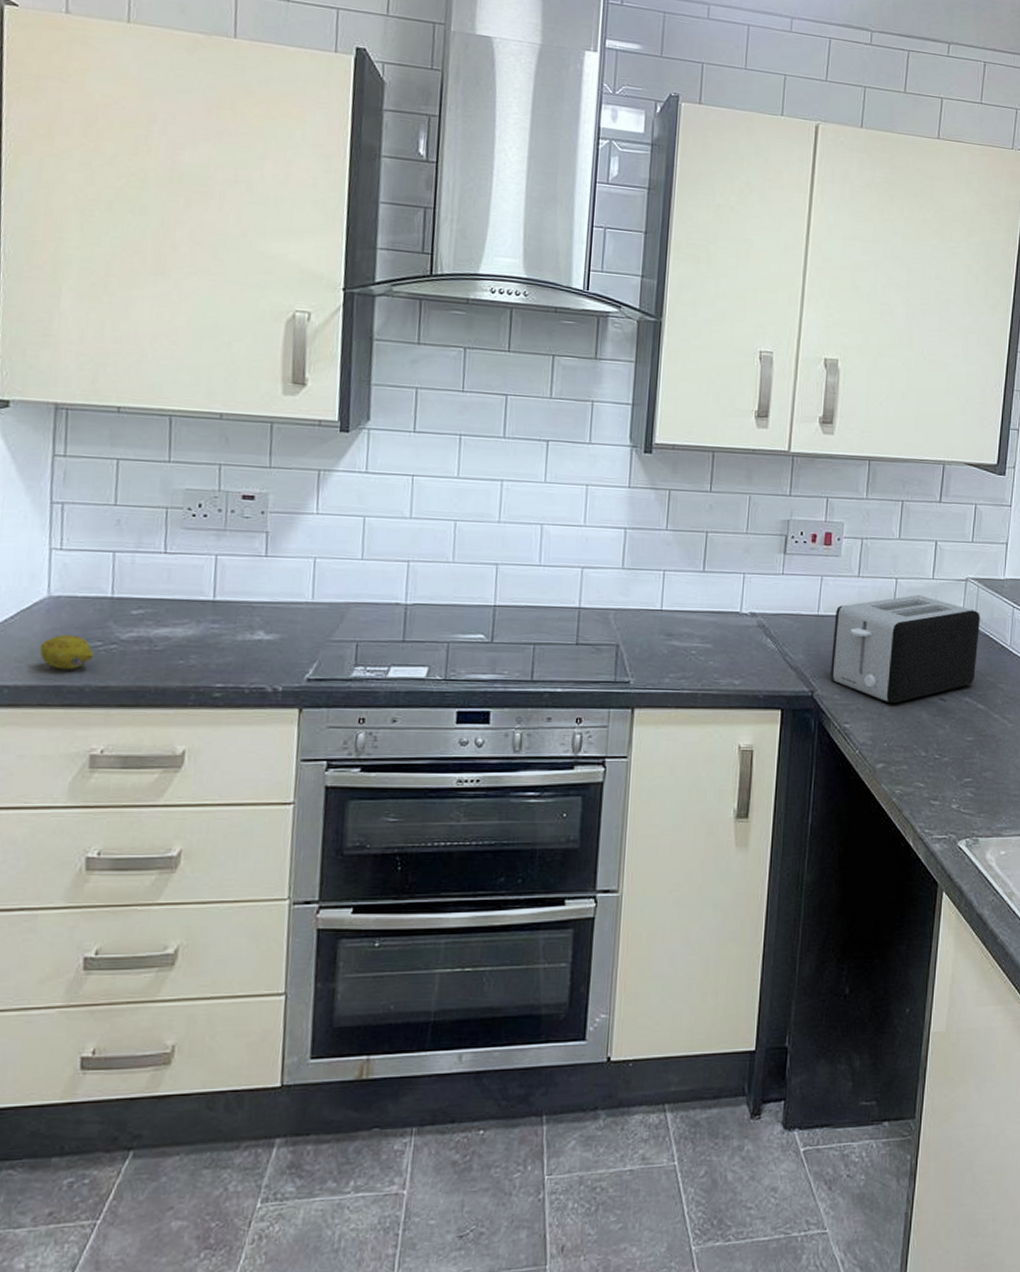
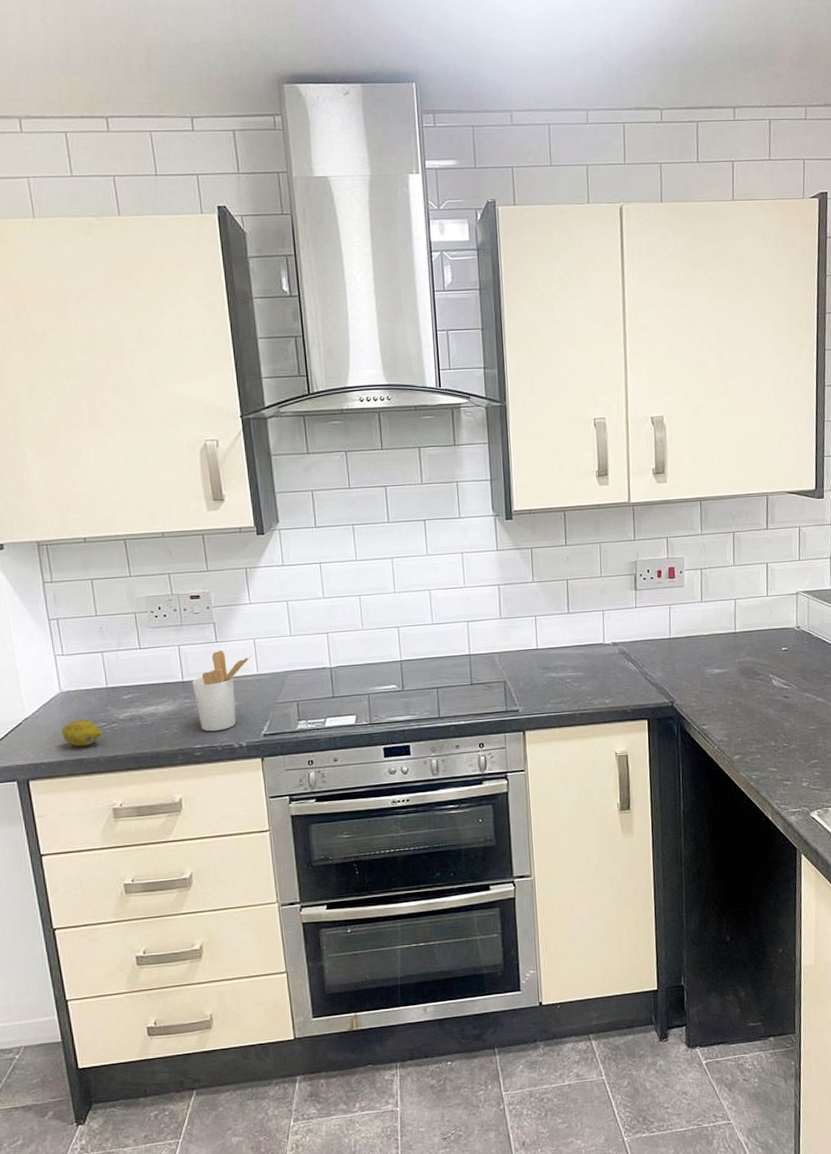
utensil holder: none [225,566,309,669] -> present [192,650,252,732]
toaster: present [830,595,980,704] -> none [684,611,813,705]

